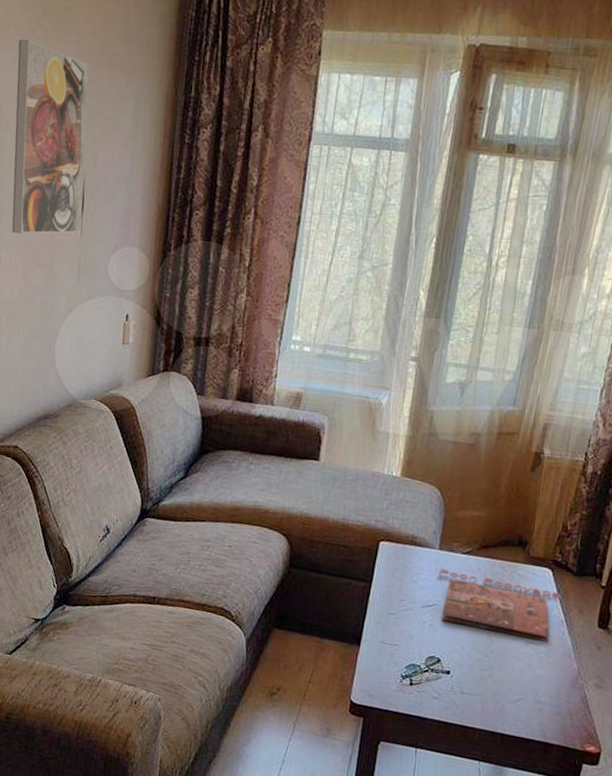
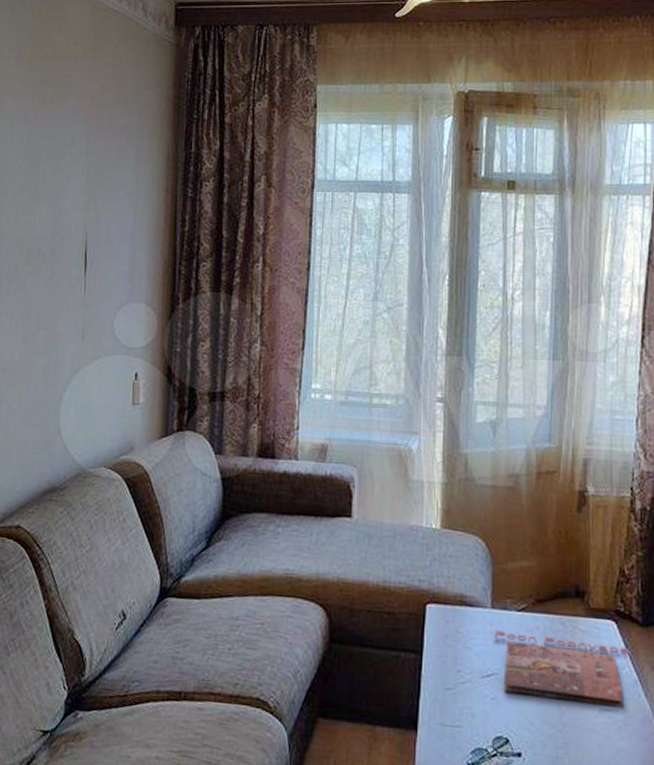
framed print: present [12,40,90,234] -> none [11,107,89,296]

